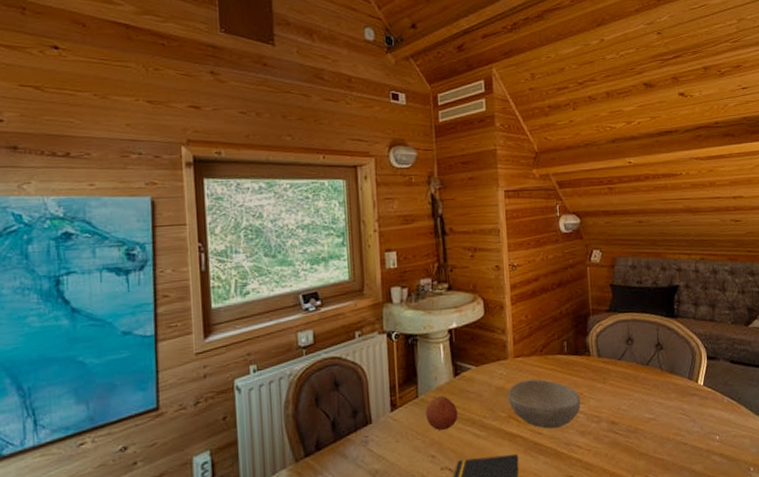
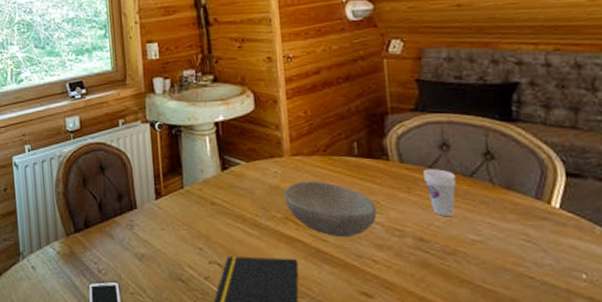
fruit: present [425,395,458,431] -> none [191,188,227,224]
cup: none [615,360,638,401] -> present [423,169,457,217]

